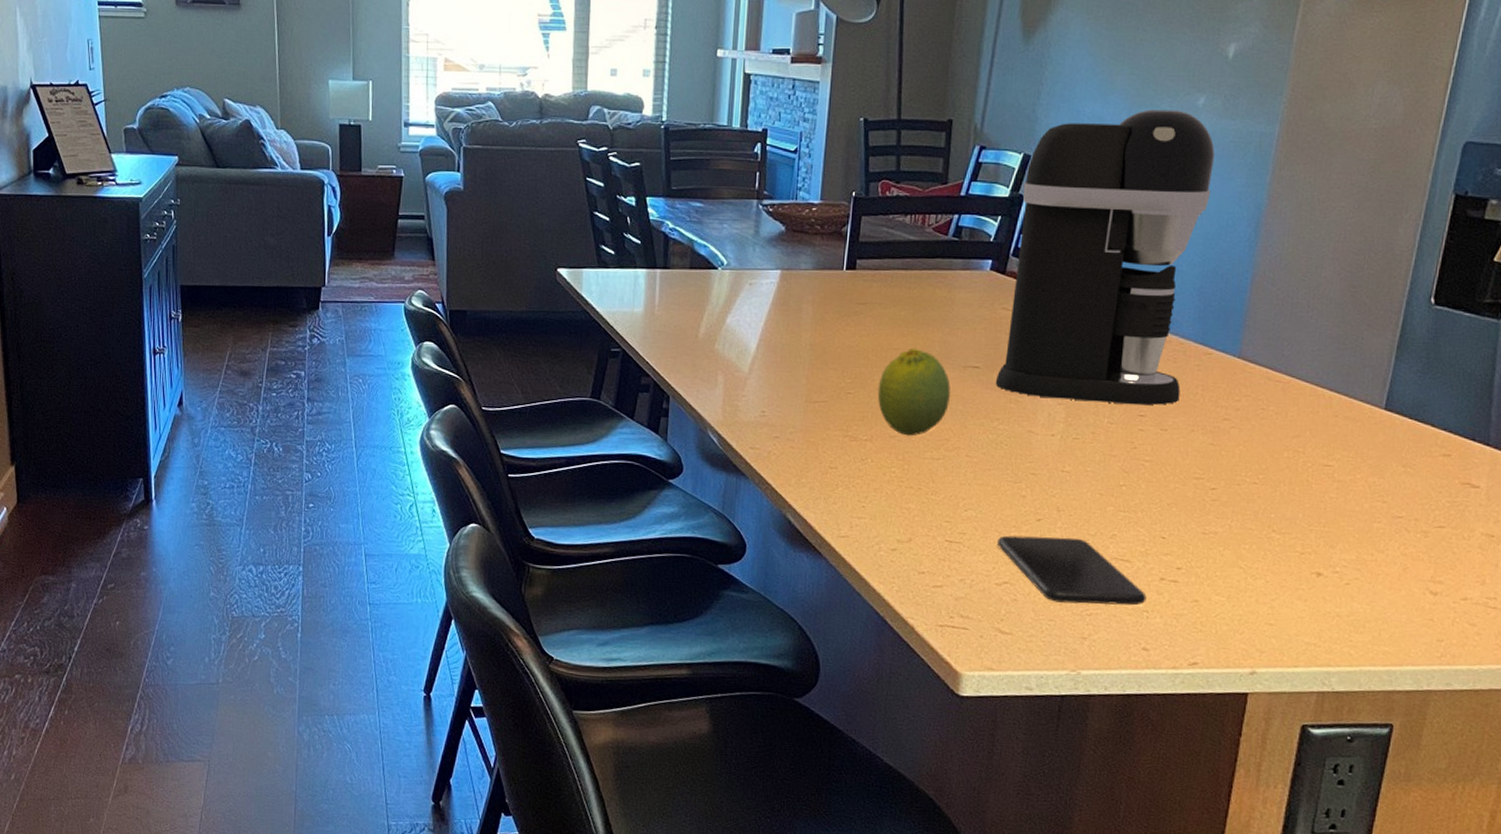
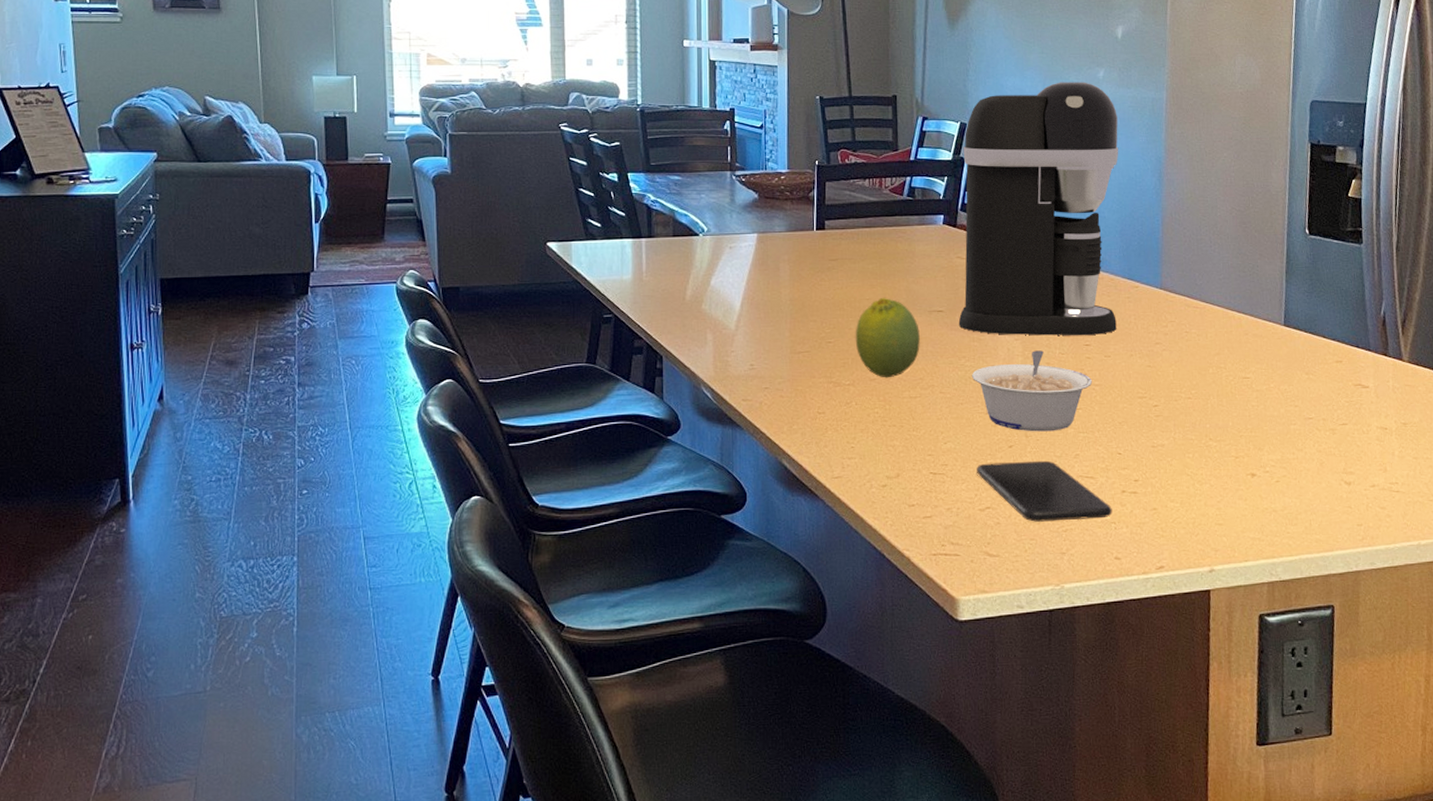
legume: none [1003,417,1142,508] -> present [971,350,1092,432]

